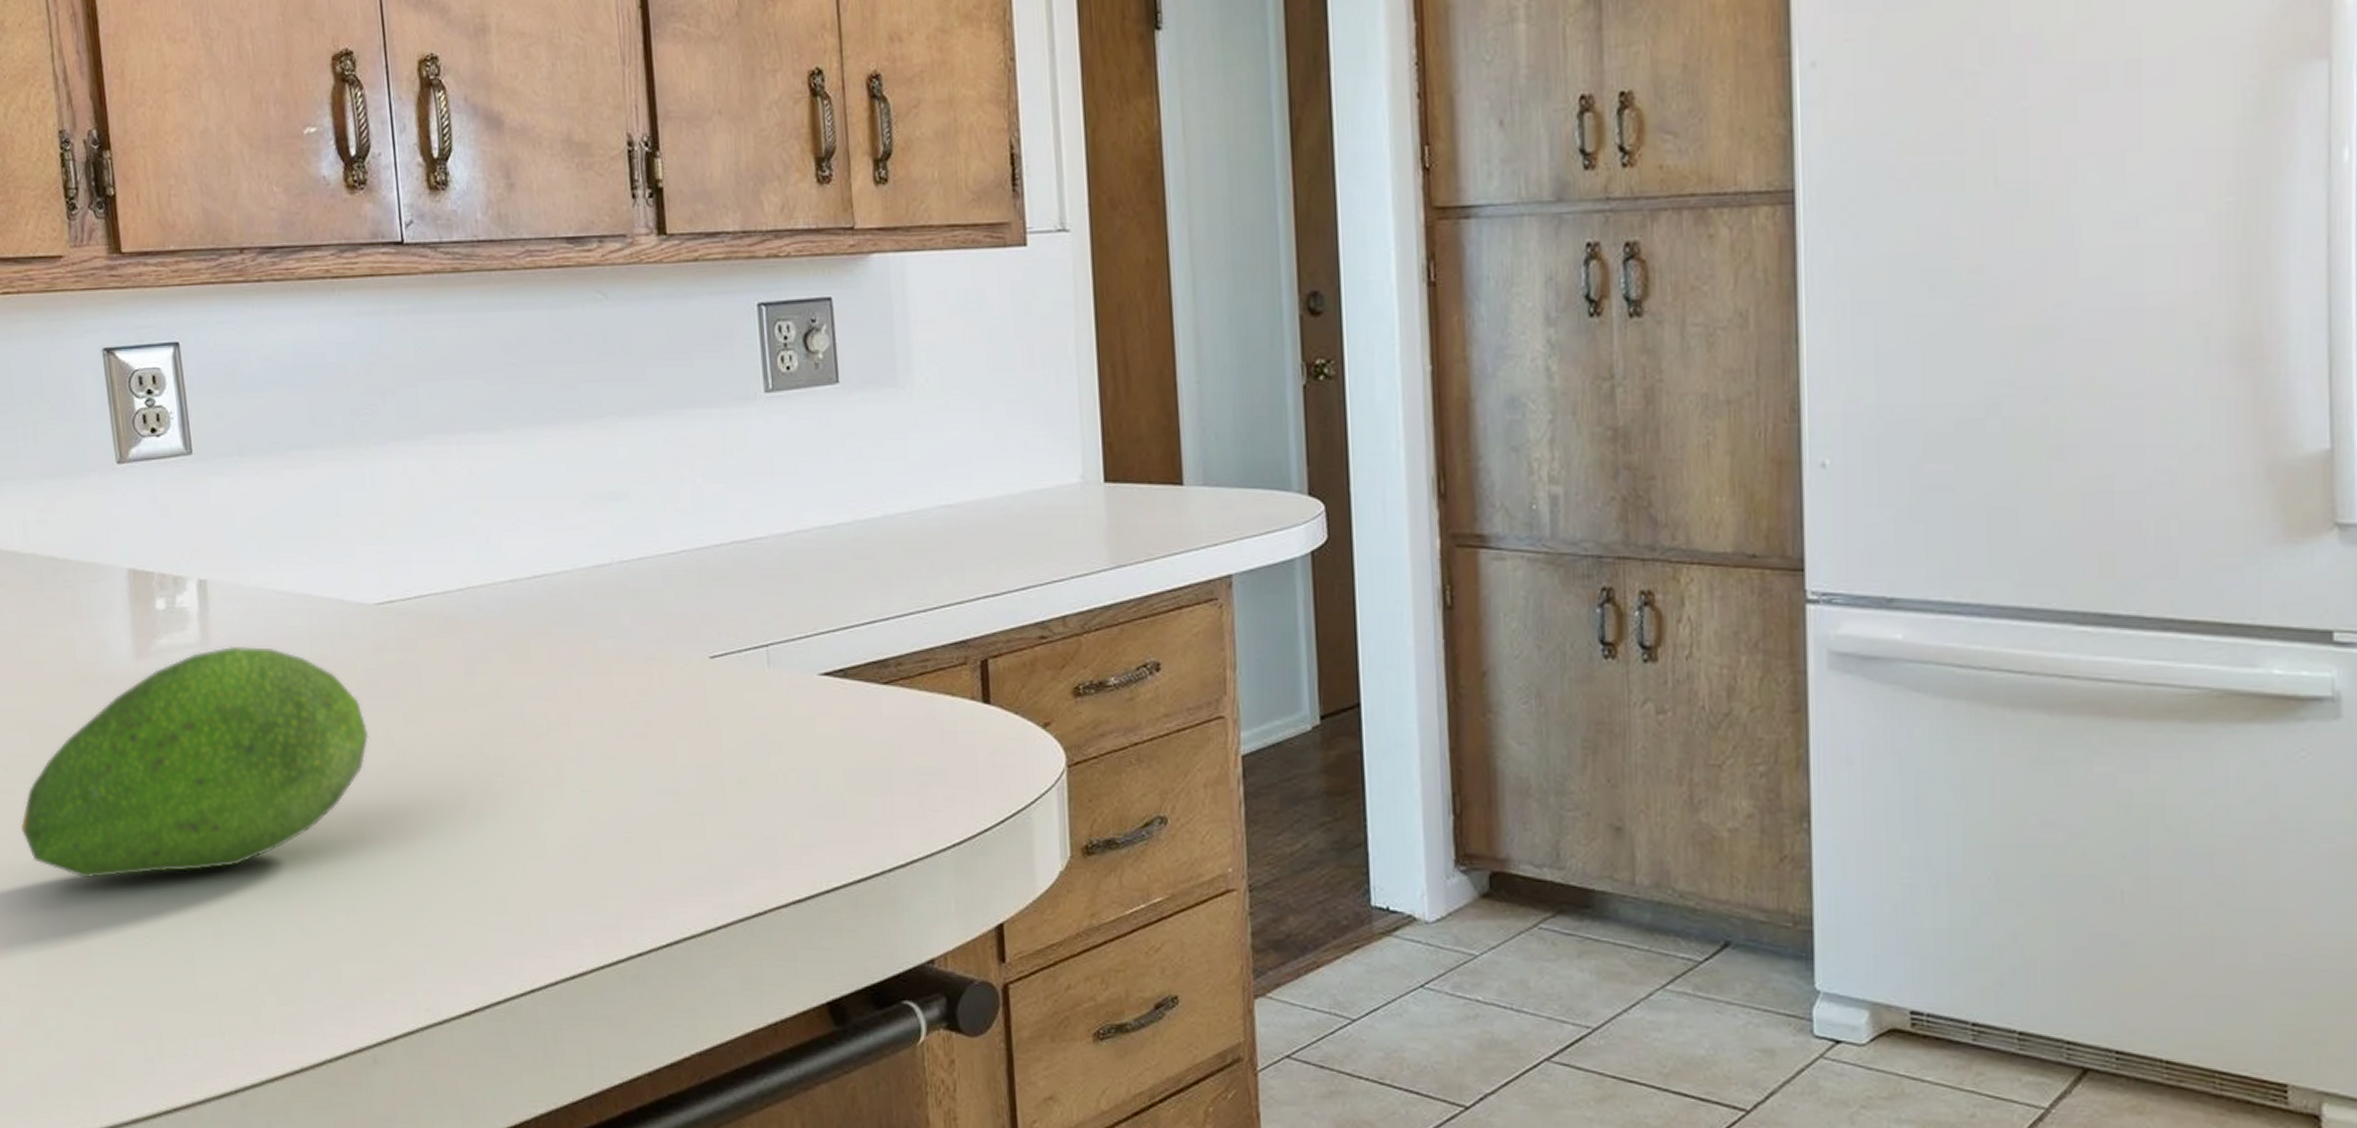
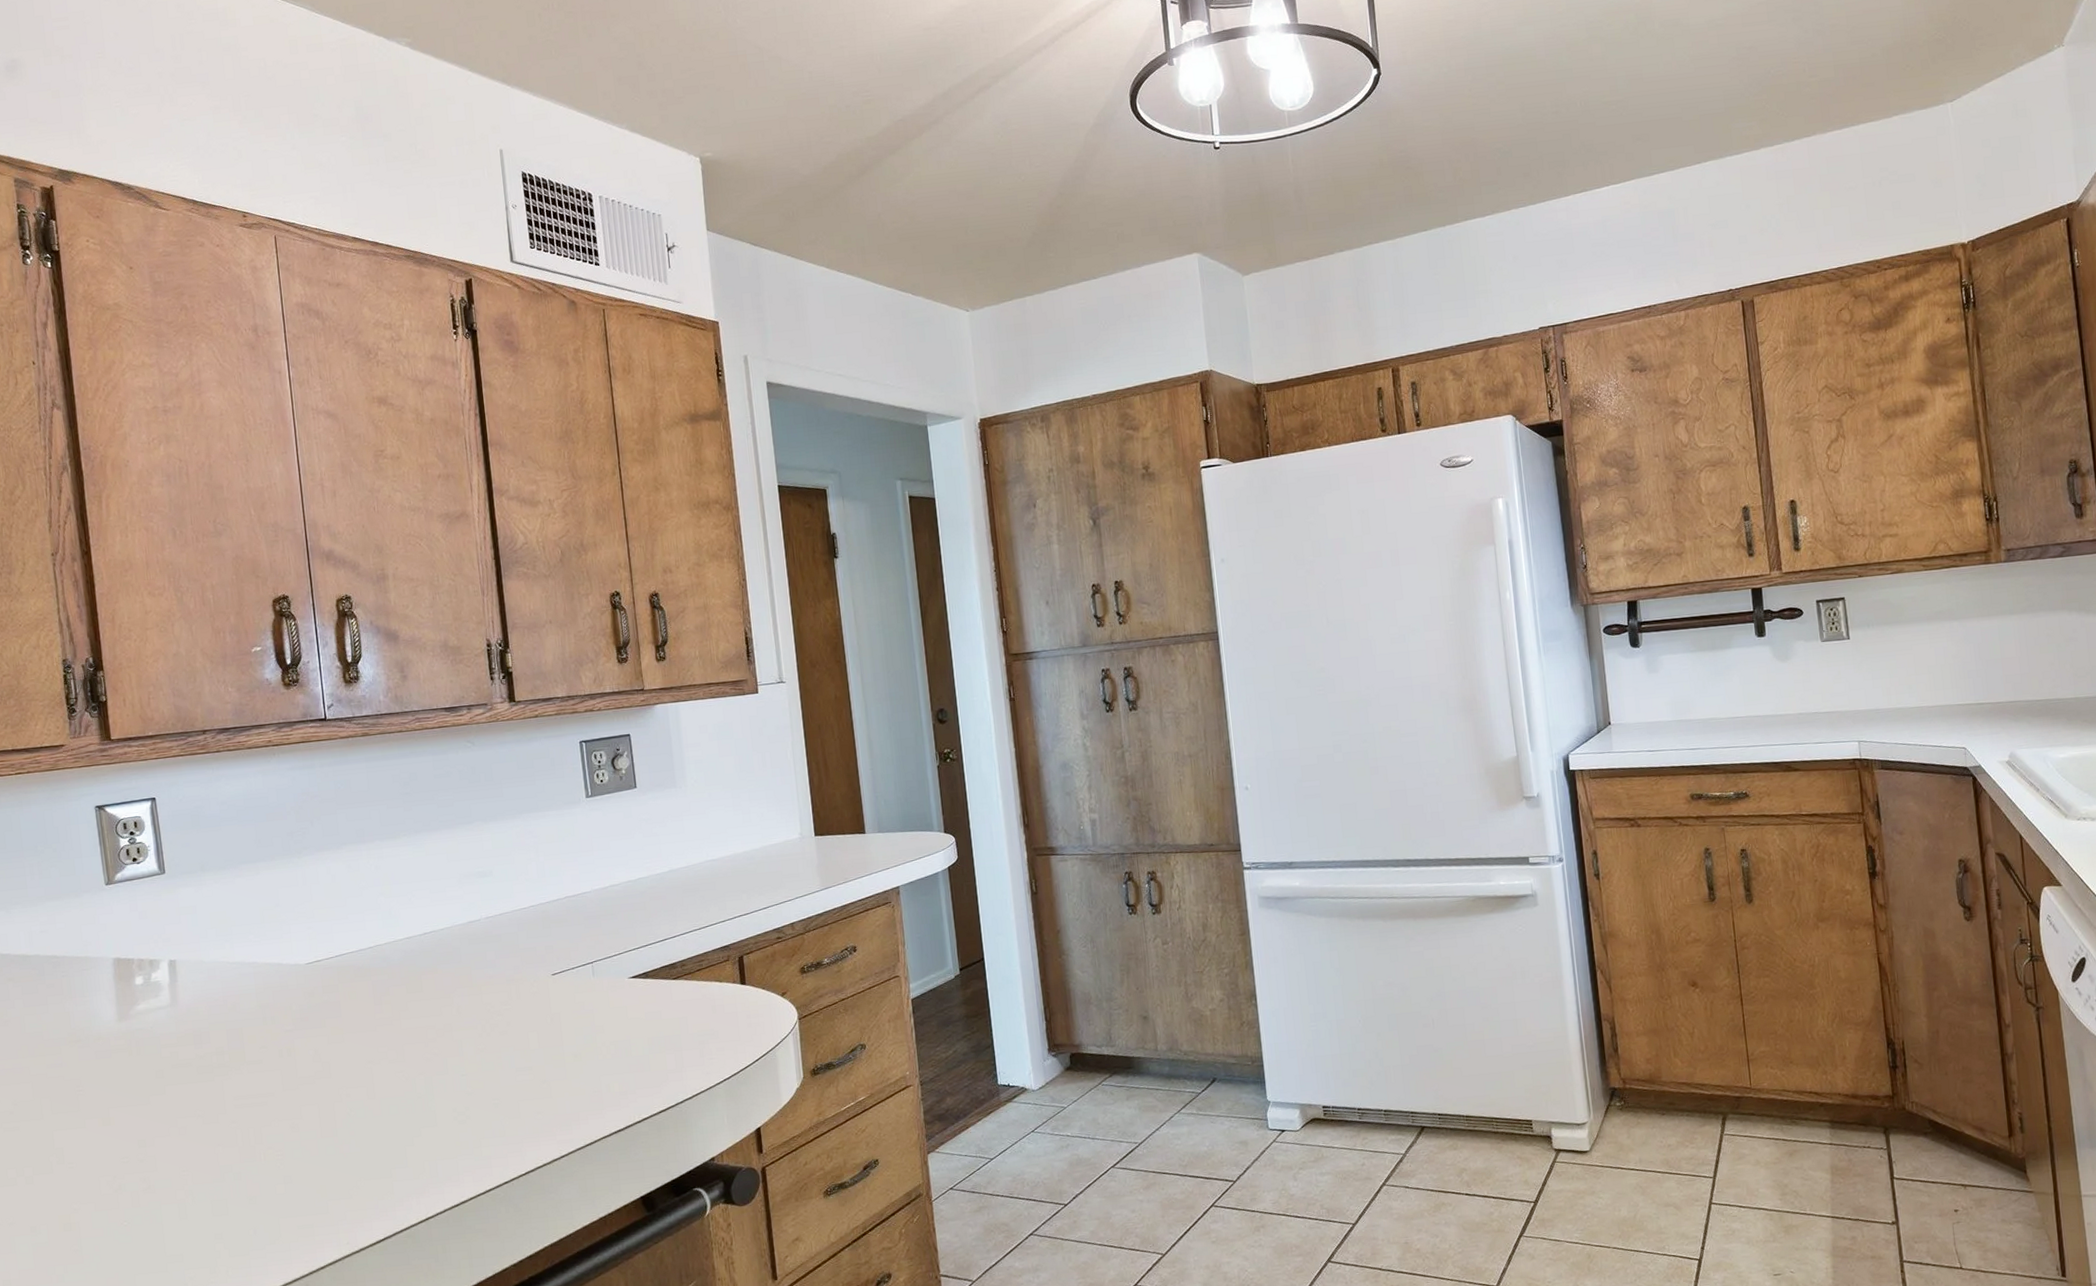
fruit: present [21,645,369,879] -> none [23,1002,302,1185]

